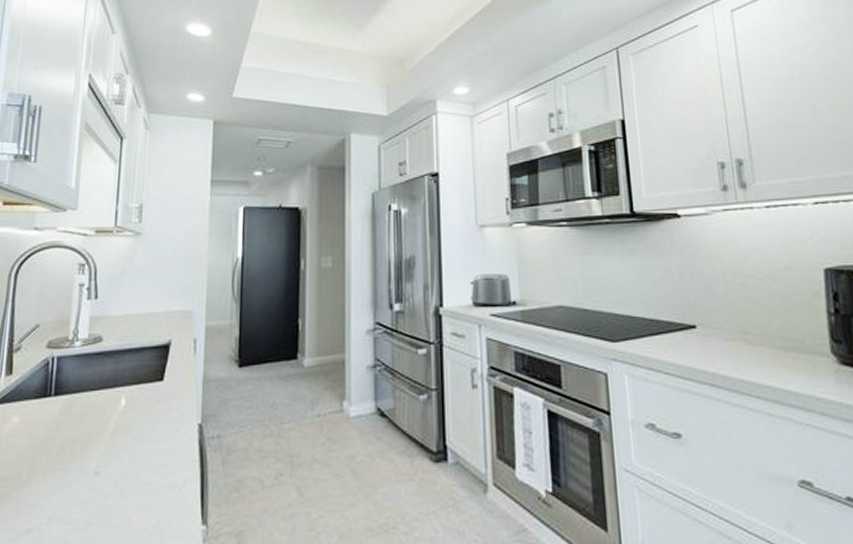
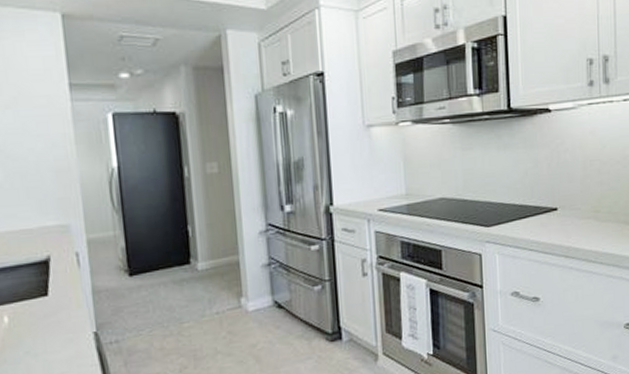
toaster: present [470,274,517,307] -> none [359,171,403,204]

